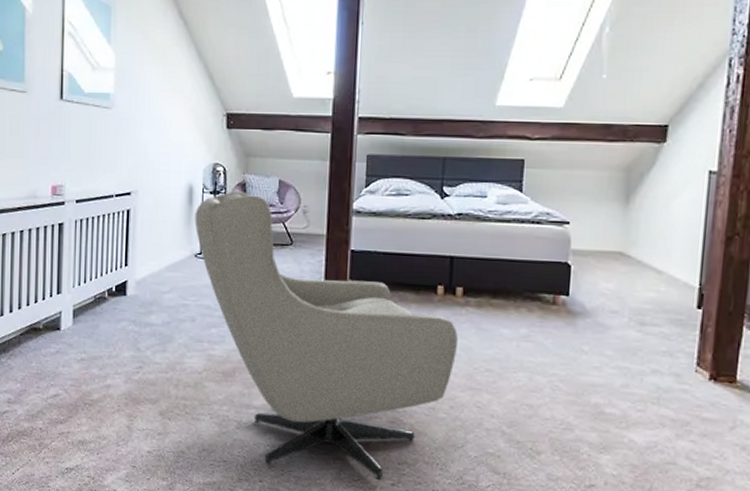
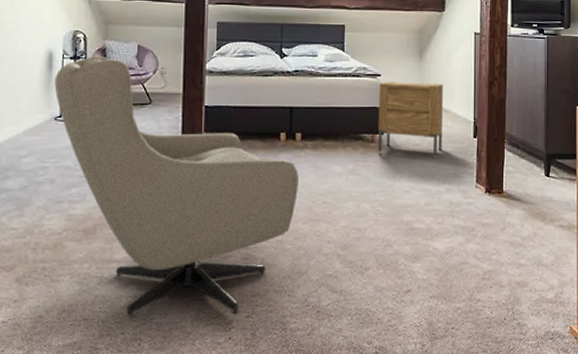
nightstand: none [559,231,658,330] -> present [377,82,444,158]

